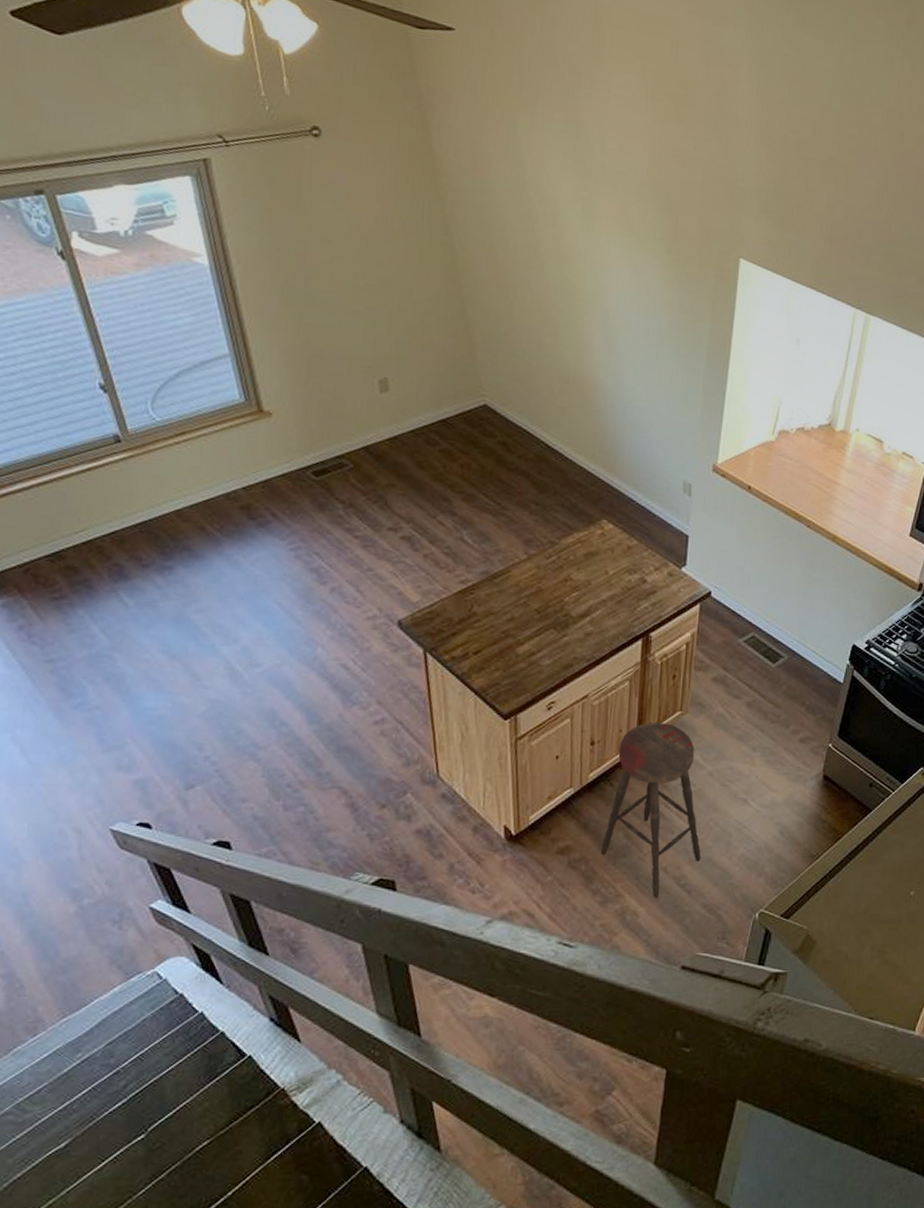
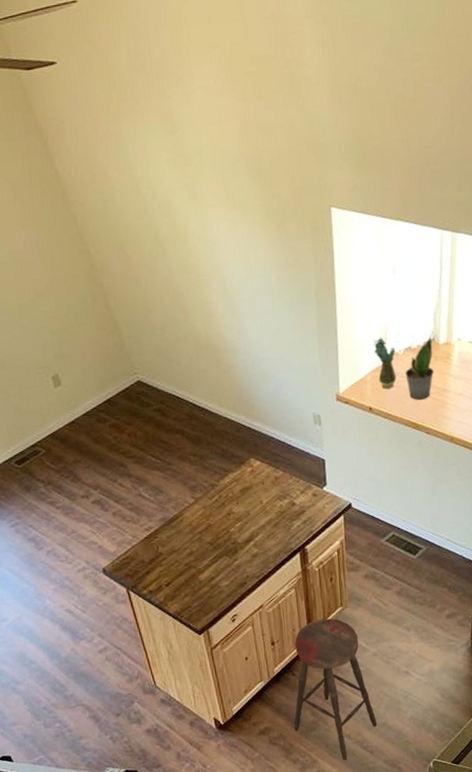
vase: none [762,410,787,470] -> present [373,337,397,389]
potted plant: none [793,420,829,488] -> present [405,336,435,400]

